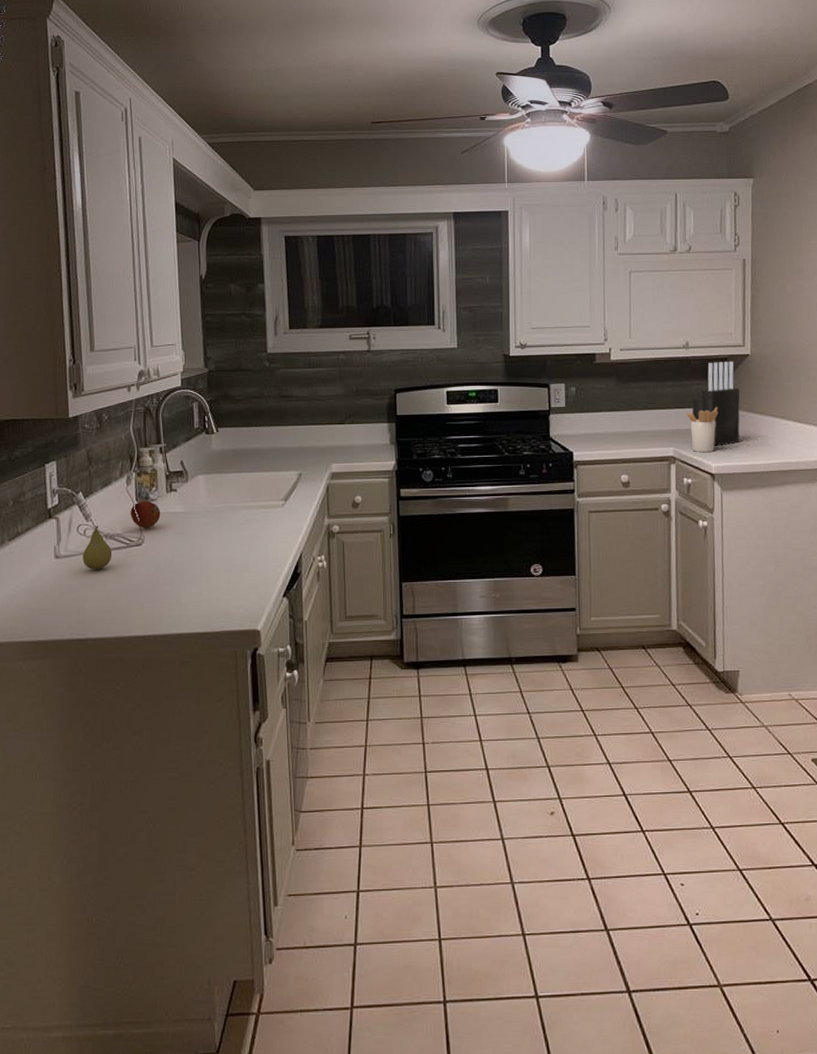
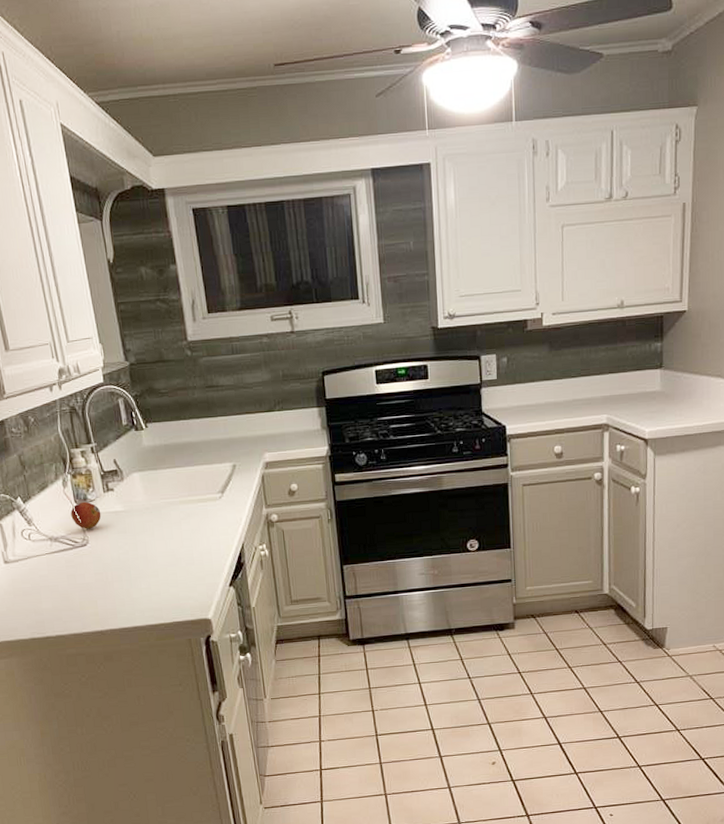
fruit: present [82,525,113,570] -> none [30,529,60,572]
utensil holder: present [687,407,718,452] -> none [621,369,653,418]
knife block: present [692,361,740,446] -> none [626,318,676,410]

